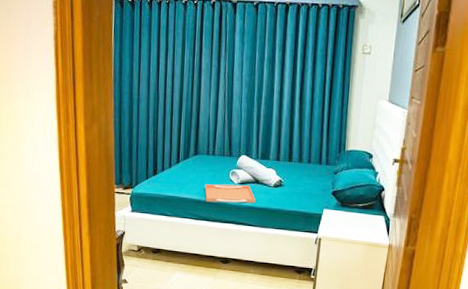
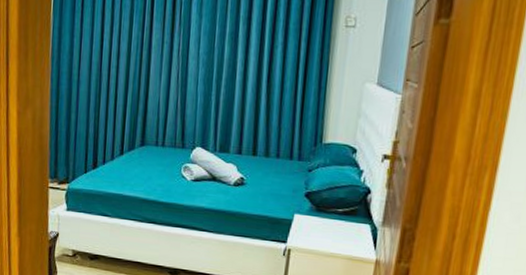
serving tray: present [204,184,256,204] -> none [152,180,212,205]

